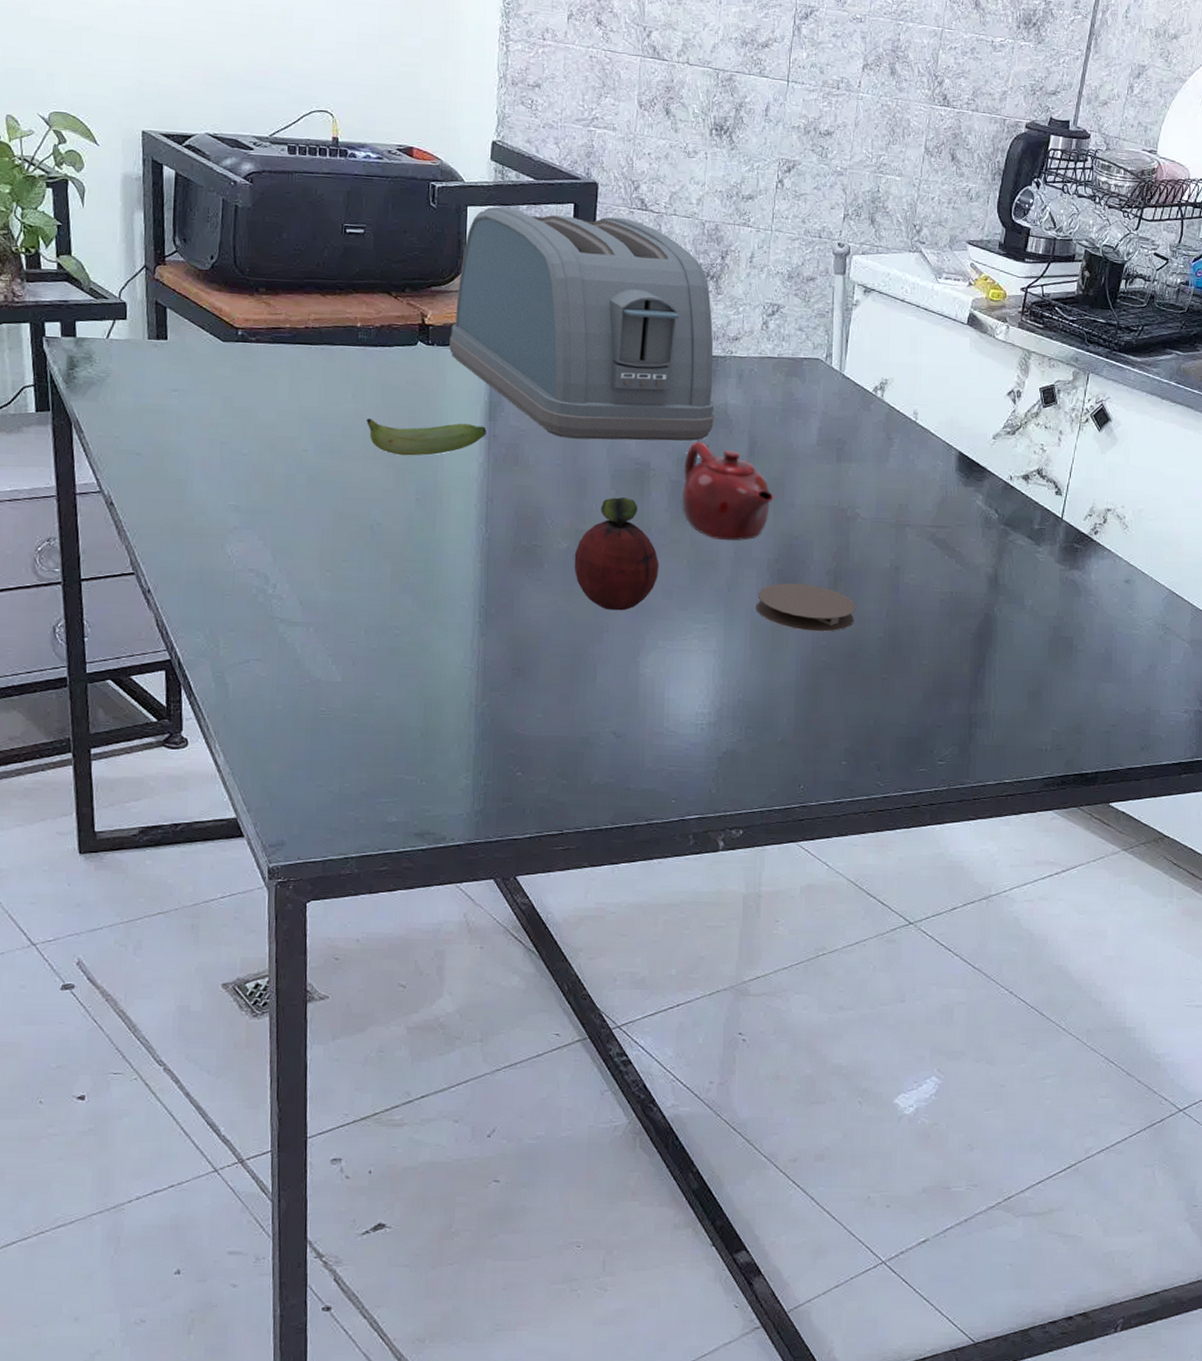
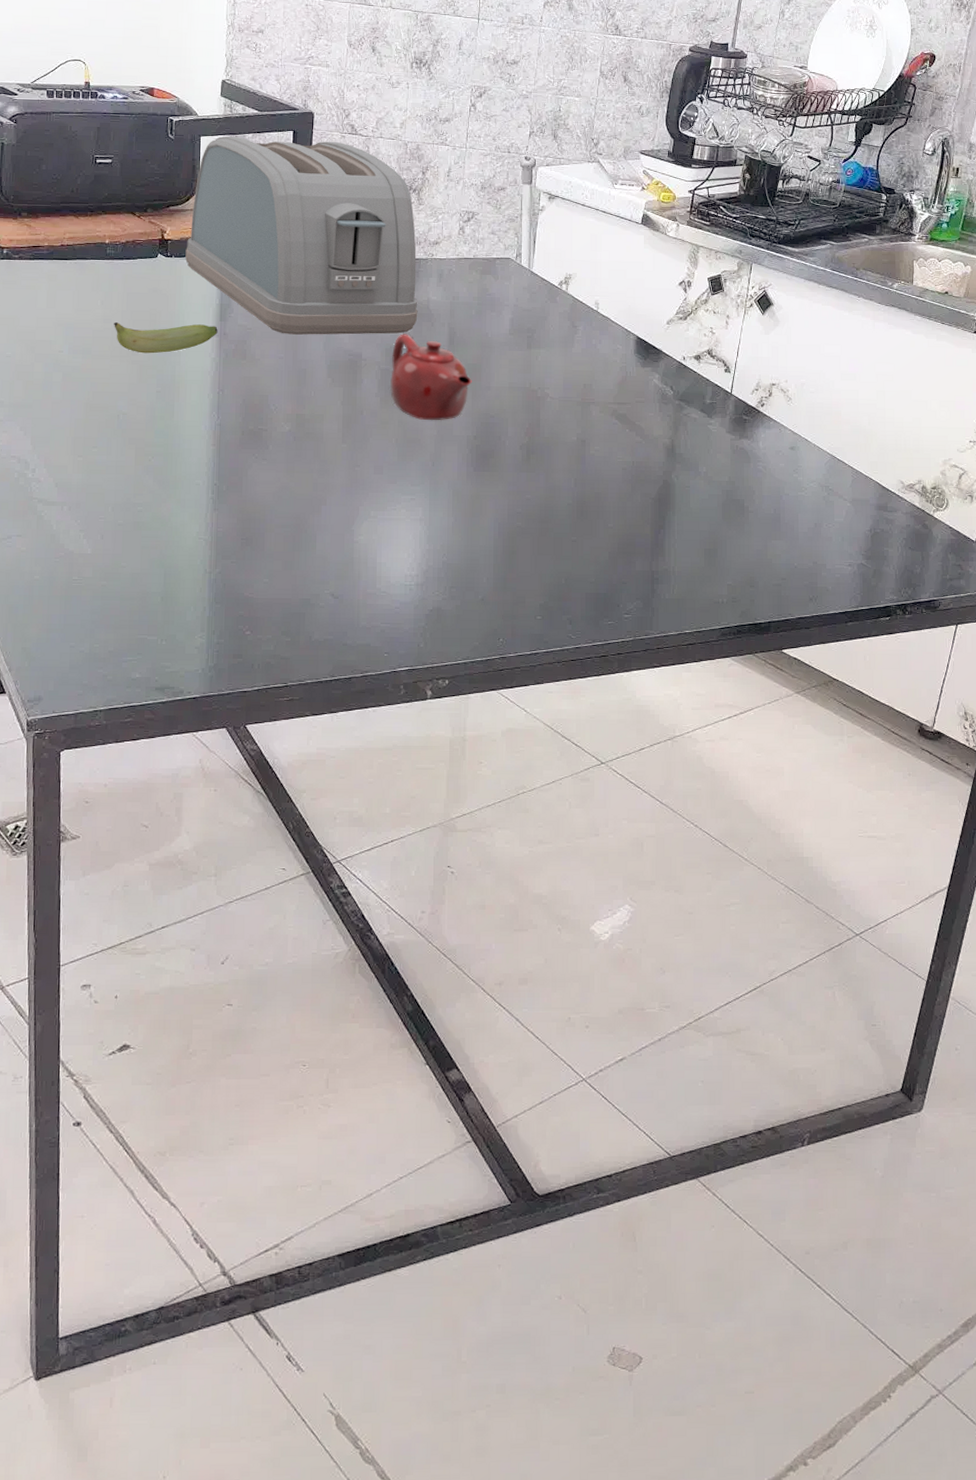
fruit: present [574,497,659,611] -> none [295,385,371,485]
coaster: present [756,583,856,632] -> none [457,457,547,500]

